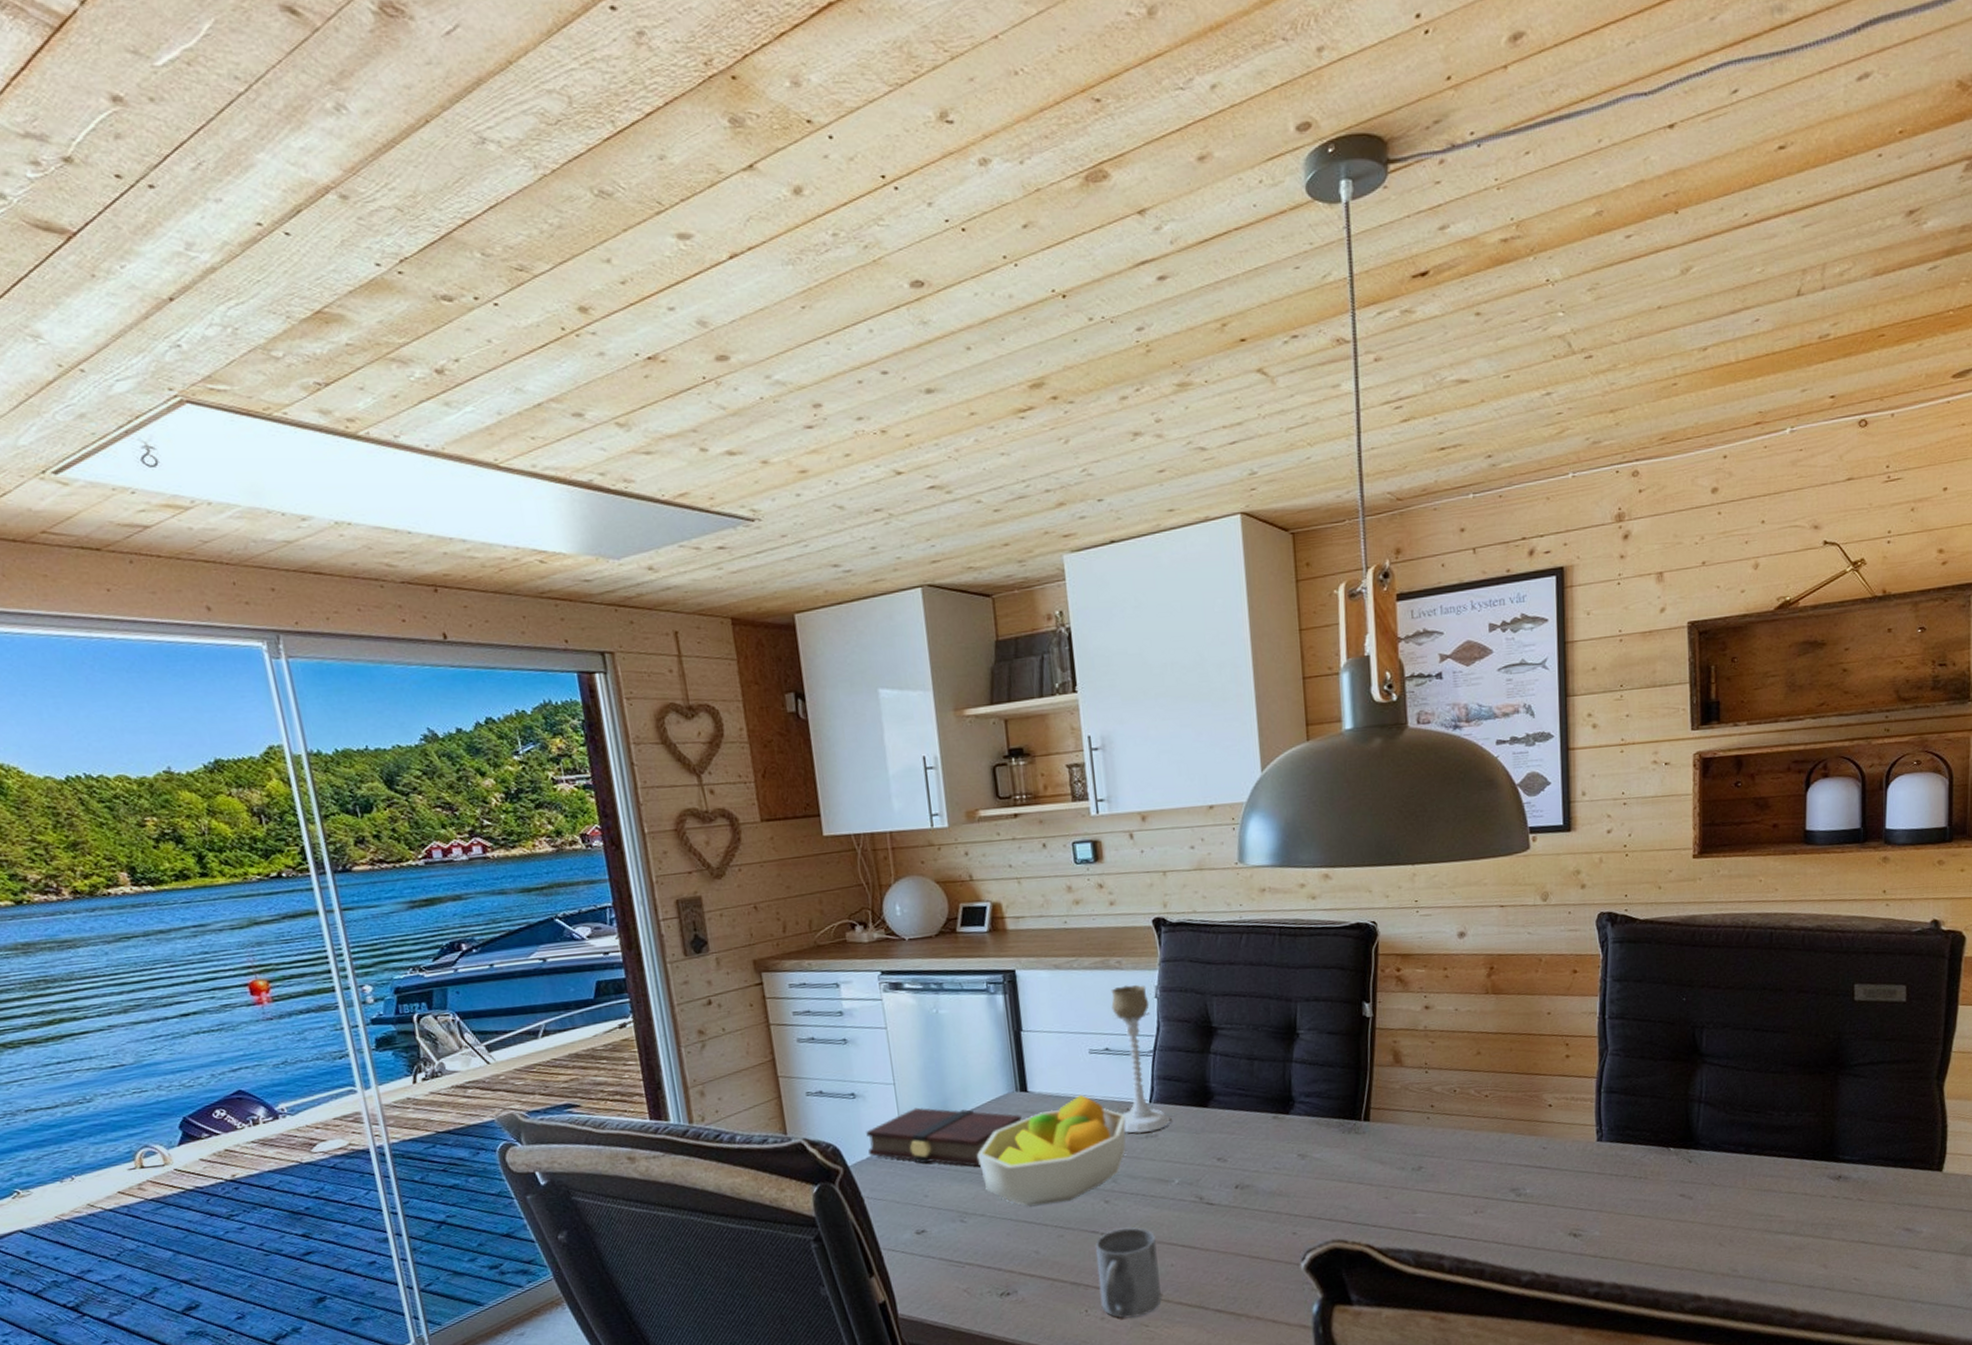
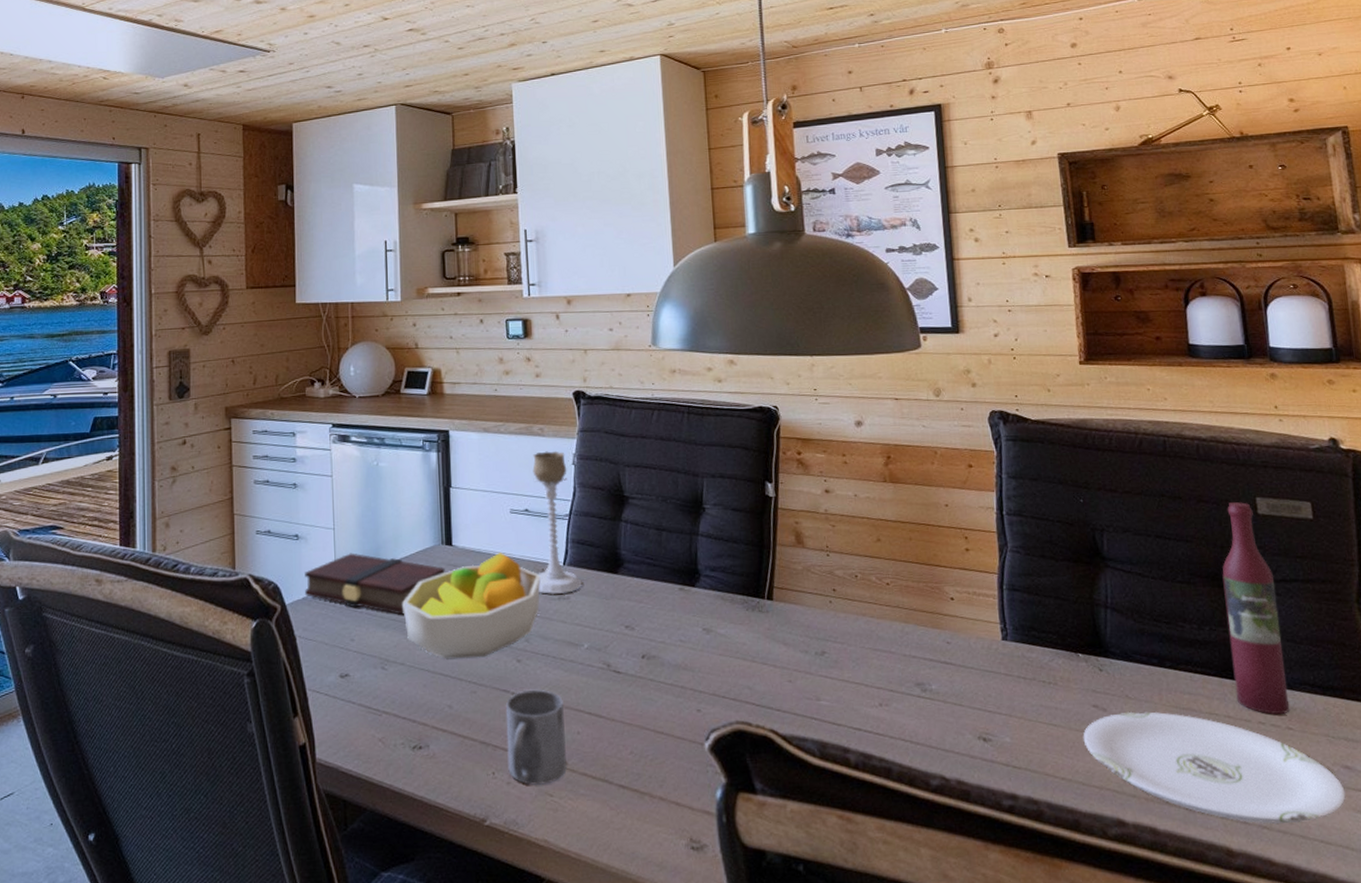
plate: none [1668,1195,1903,1286] -> present [1083,711,1346,824]
wine bottle: none [1814,990,1863,1189] -> present [1222,502,1290,715]

